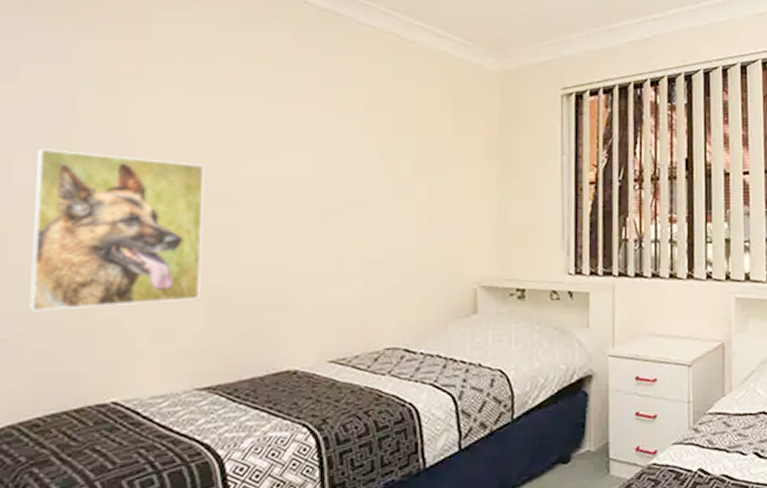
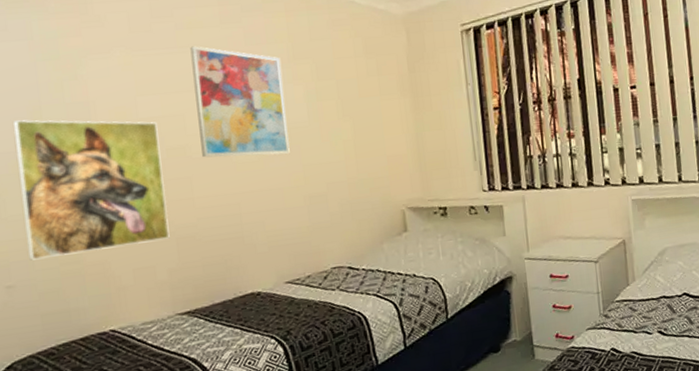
wall art: none [252,84,356,214] -> present [190,46,290,158]

